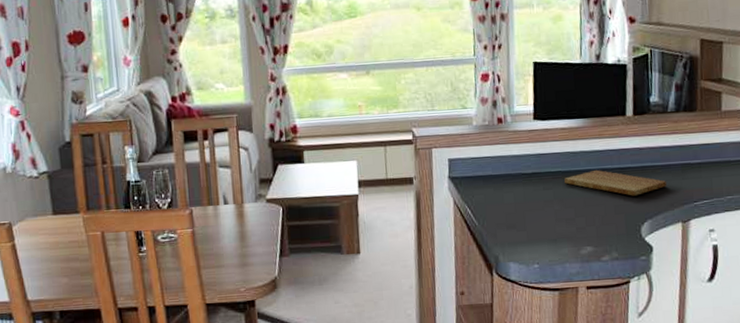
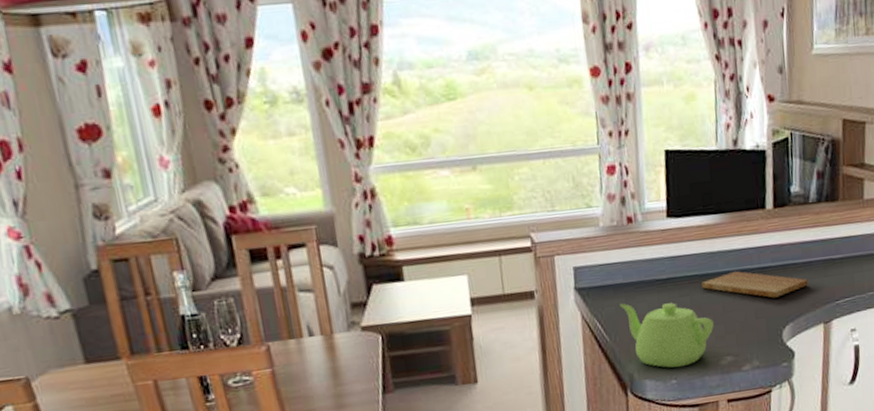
teapot: none [489,193,575,254] -> present [620,303,714,368]

